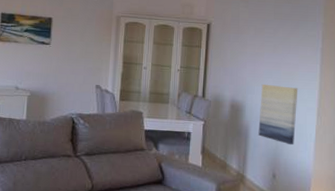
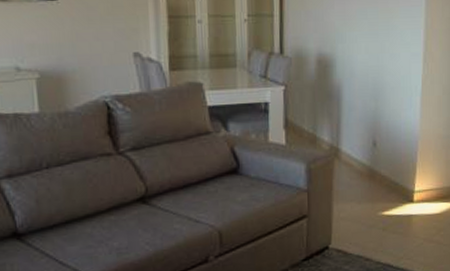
wall art: present [258,84,298,146] -> none [353,27,400,104]

